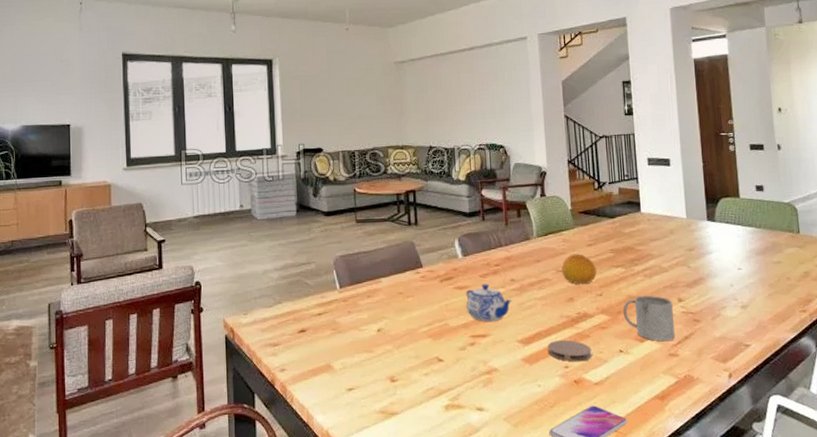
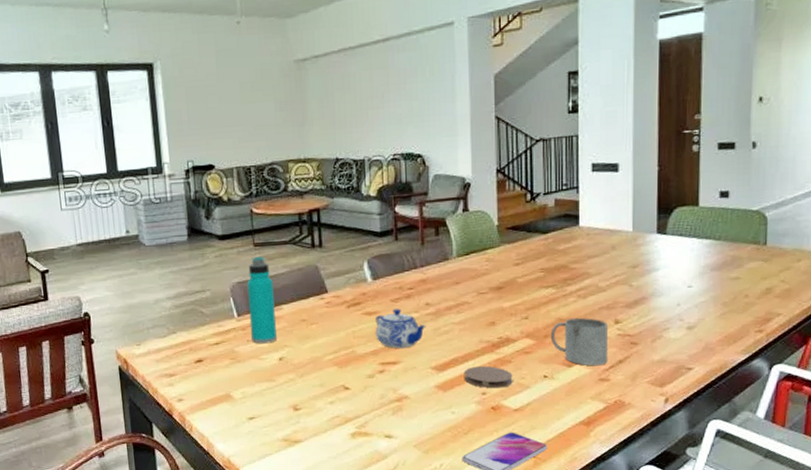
water bottle: none [349,231,376,315] -> present [247,256,277,344]
fruit: present [561,254,597,285] -> none [483,274,523,308]

